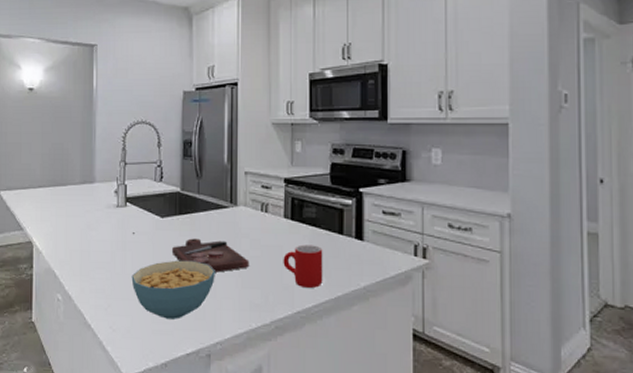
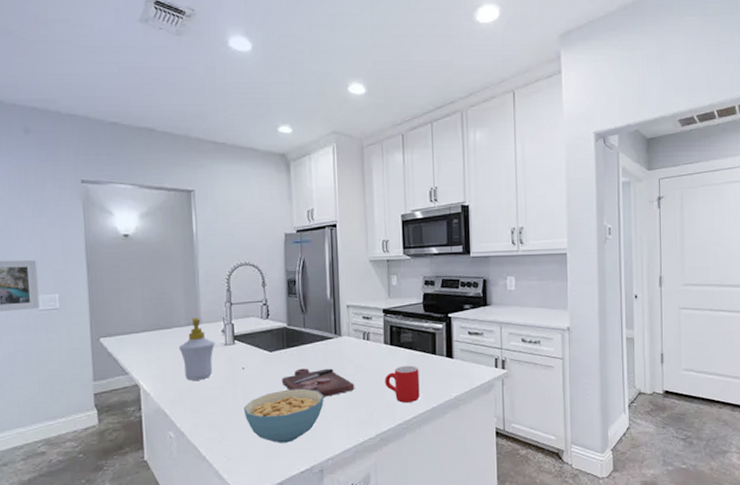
soap bottle: none [72,176,107,242] -> present [178,318,215,381]

